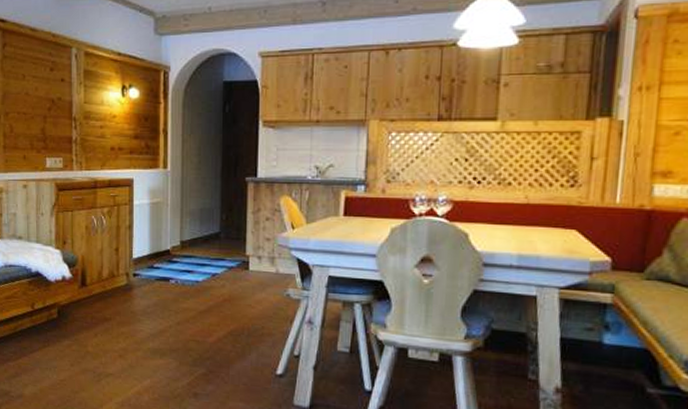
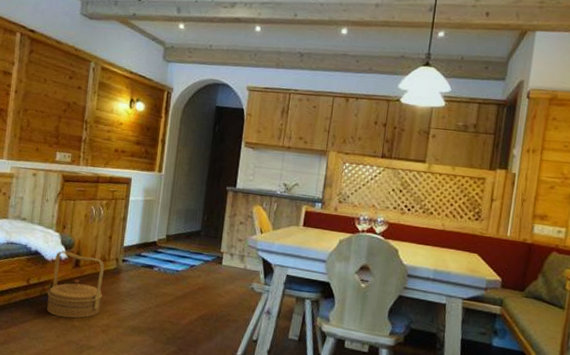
woven basket: none [55,269,115,344] -> present [47,250,105,319]

